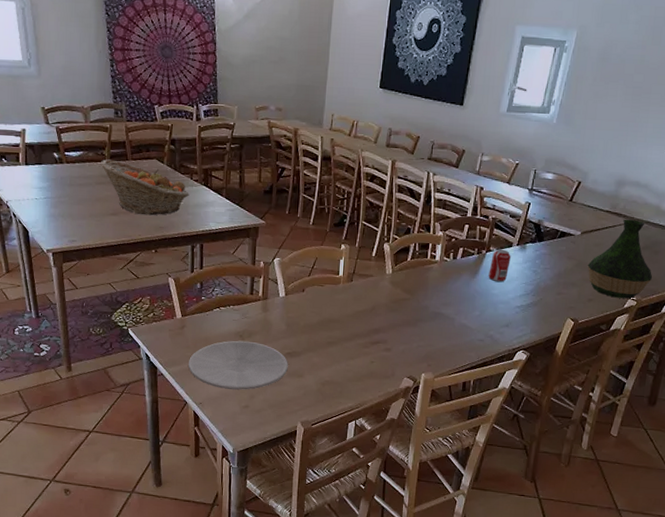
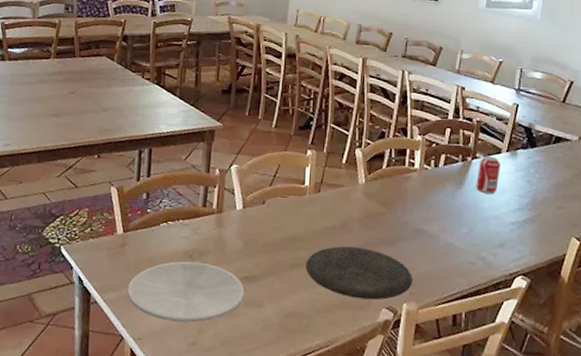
fruit basket: present [100,159,189,216] -> none [44,56,140,117]
plate: none [339,327,431,371] -> present [305,246,413,300]

